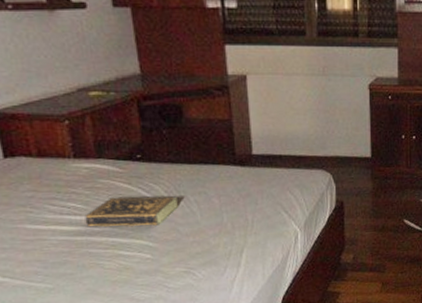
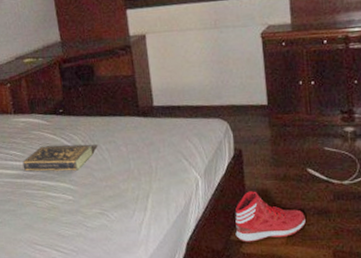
sneaker: none [333,242,400,293] -> present [235,191,307,242]

